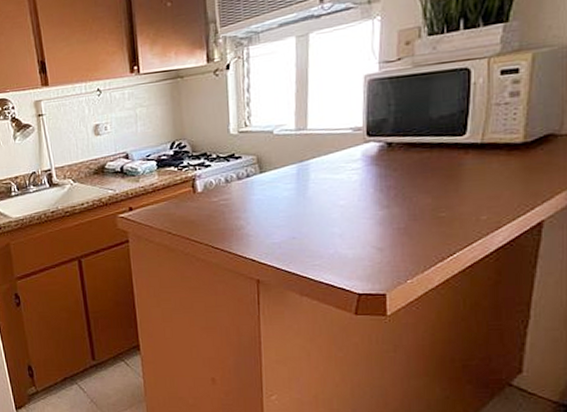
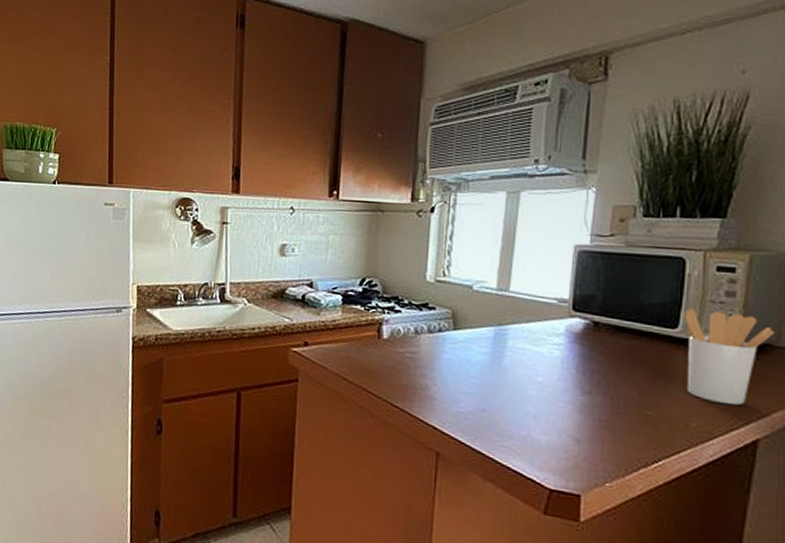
utensil holder: none [471,111,558,195] -> present [684,307,776,405]

